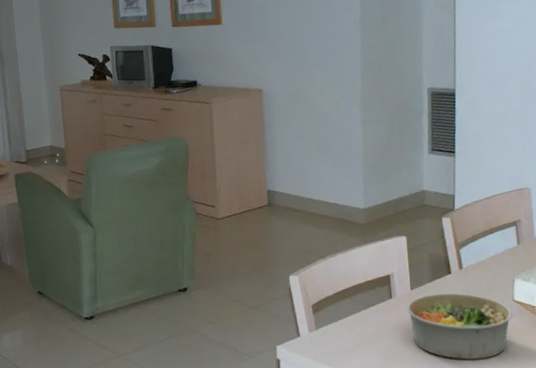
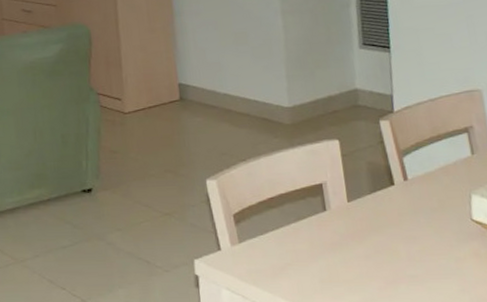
bowl: present [407,292,513,360] -> none [345,207,472,288]

